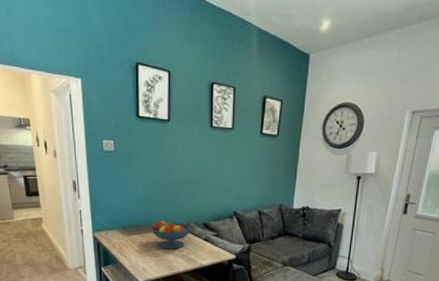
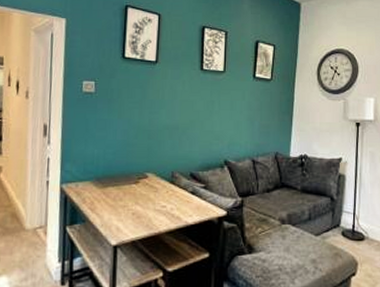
fruit bowl: present [150,220,192,249] -> none [129,170,177,204]

